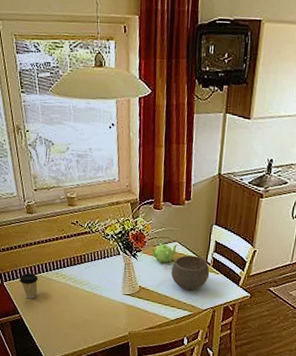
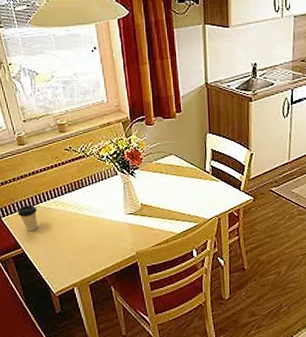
teapot: present [150,242,178,264] -> none [147,156,175,178]
bowl: present [171,255,210,291] -> none [171,166,210,202]

